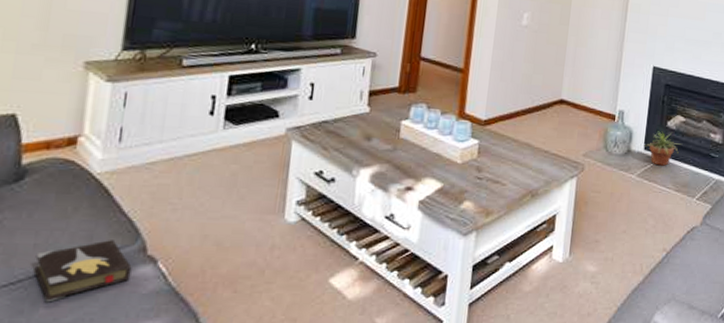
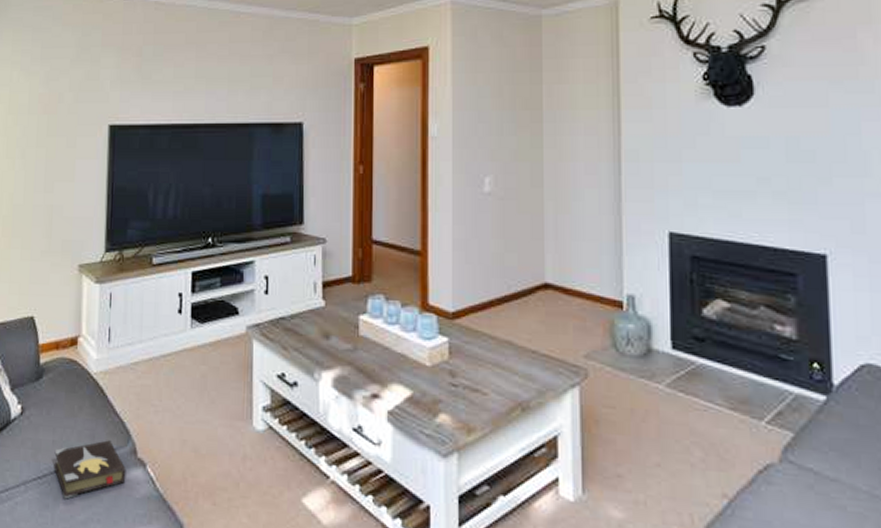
potted plant: present [645,131,681,166] -> none [672,322,728,373]

